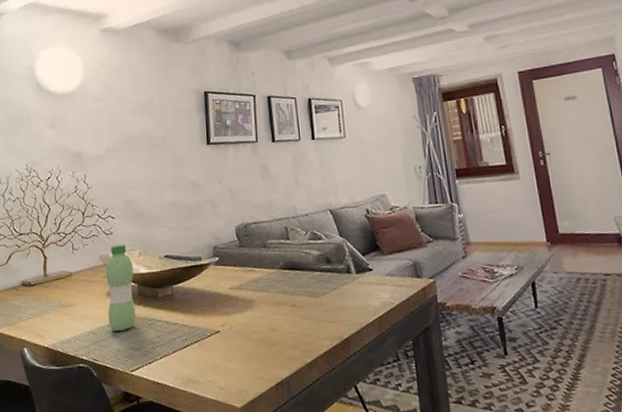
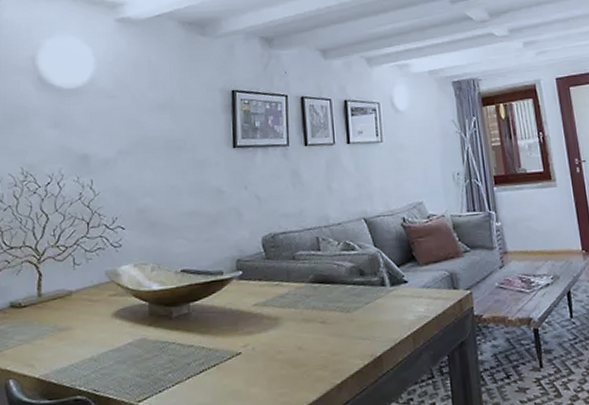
water bottle: present [106,244,136,332] -> none [112,257,146,358]

